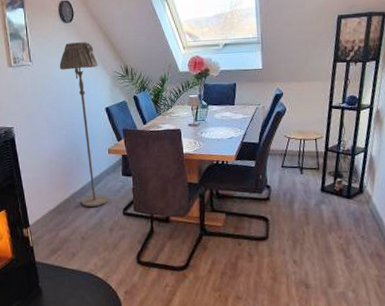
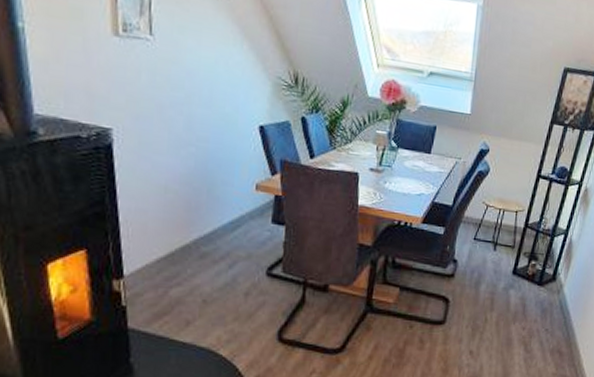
floor lamp: present [59,42,108,208] -> none [196,20,256,262]

